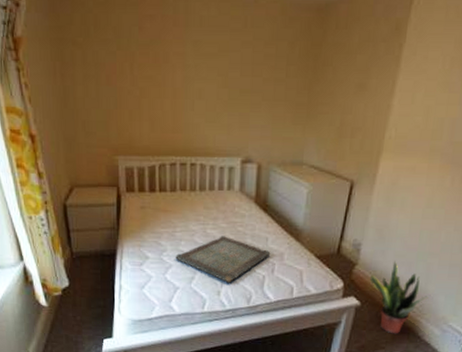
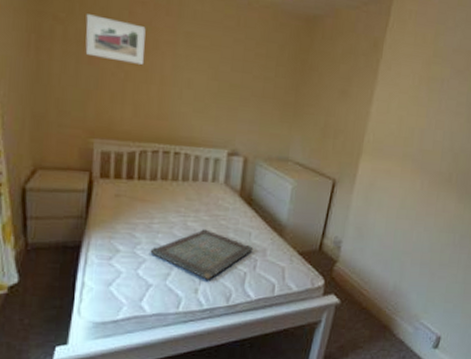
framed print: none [101,35,157,80] -> present [85,14,146,65]
potted plant: present [370,261,433,334] -> none [350,259,406,333]

